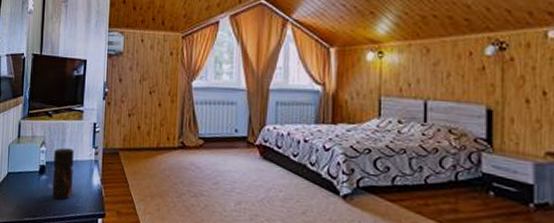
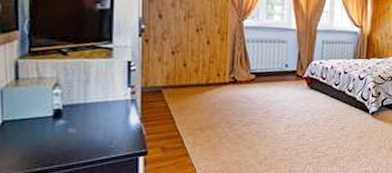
pepper grinder: present [52,148,74,200] -> none [74,89,103,144]

